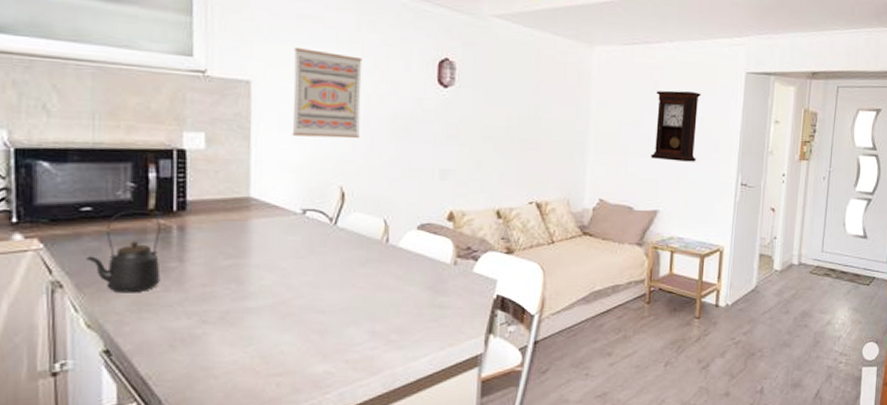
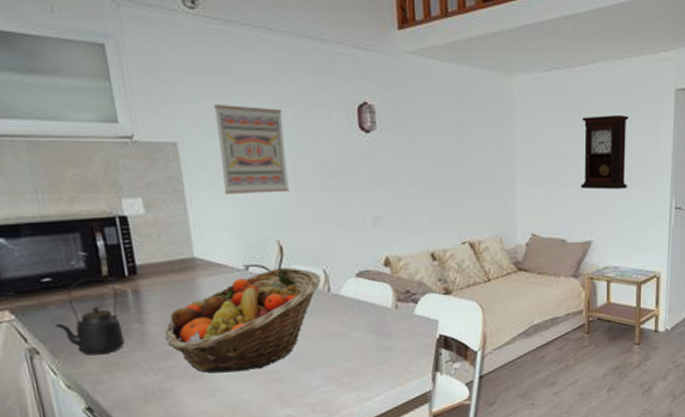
fruit basket: none [205,213,380,321] -> present [164,267,321,373]

